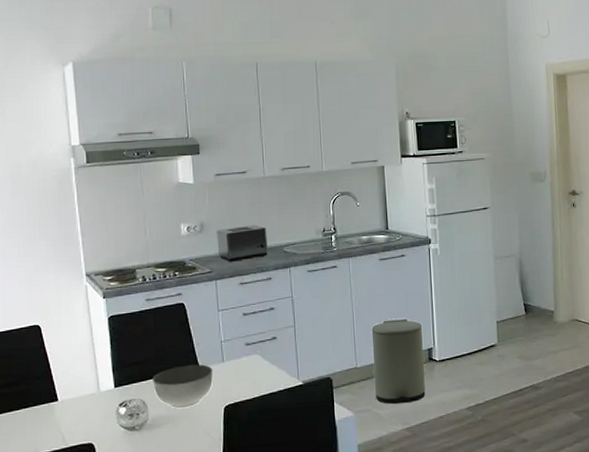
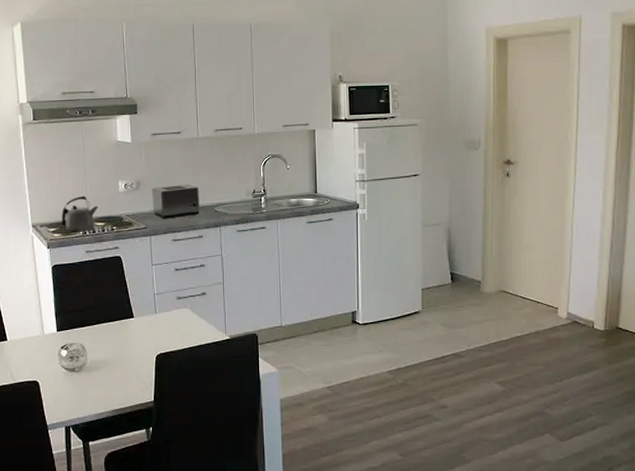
kettle: none [119,241,159,279] -> present [62,196,98,231]
bowl: present [151,364,213,408] -> none [90,314,146,354]
pedal bin: present [371,319,426,404] -> none [297,281,348,363]

